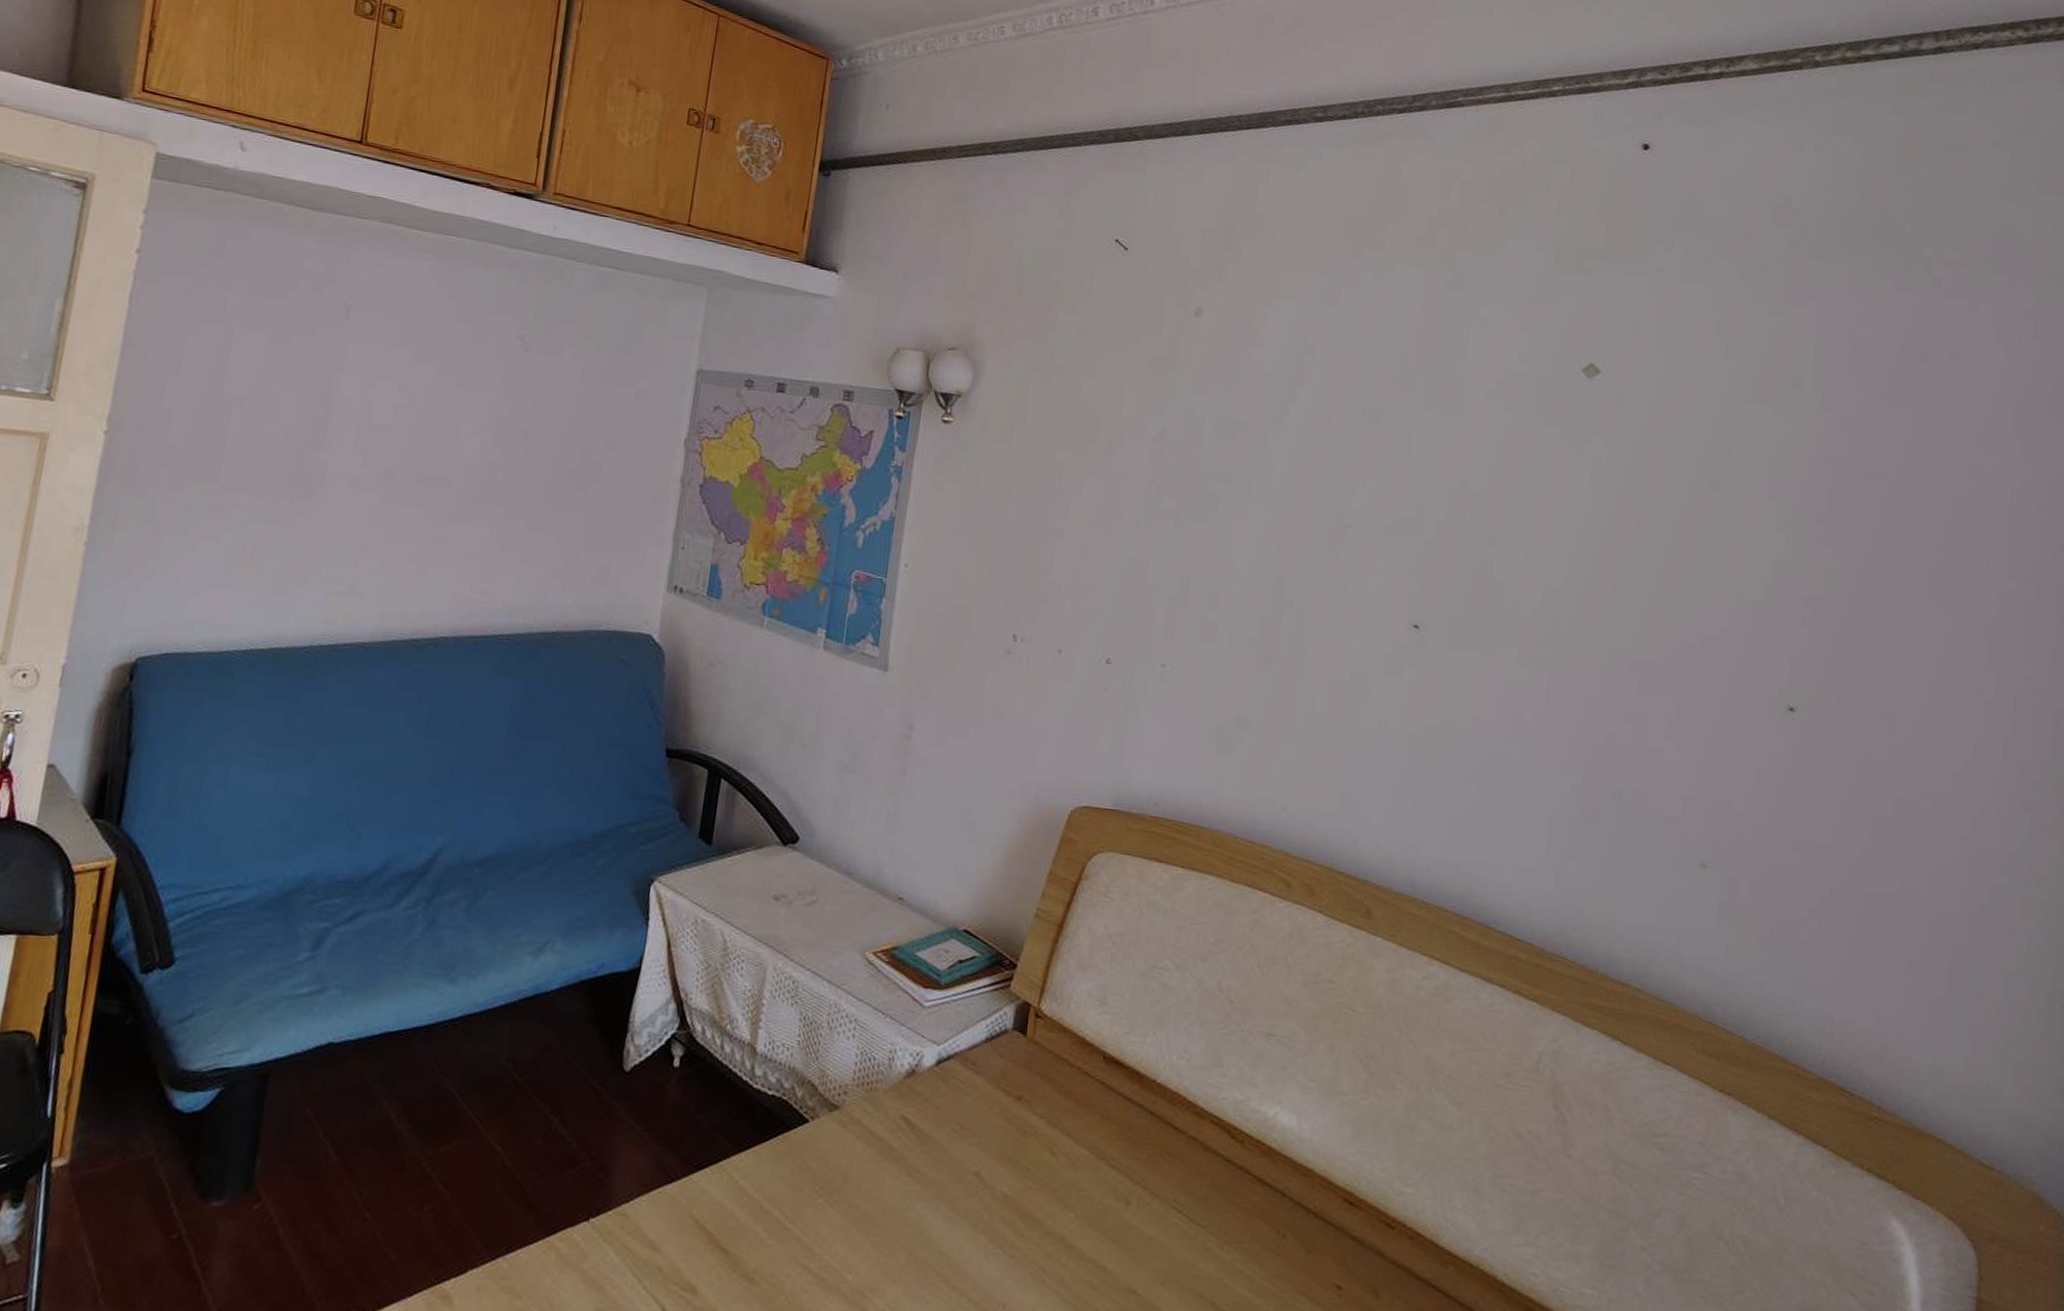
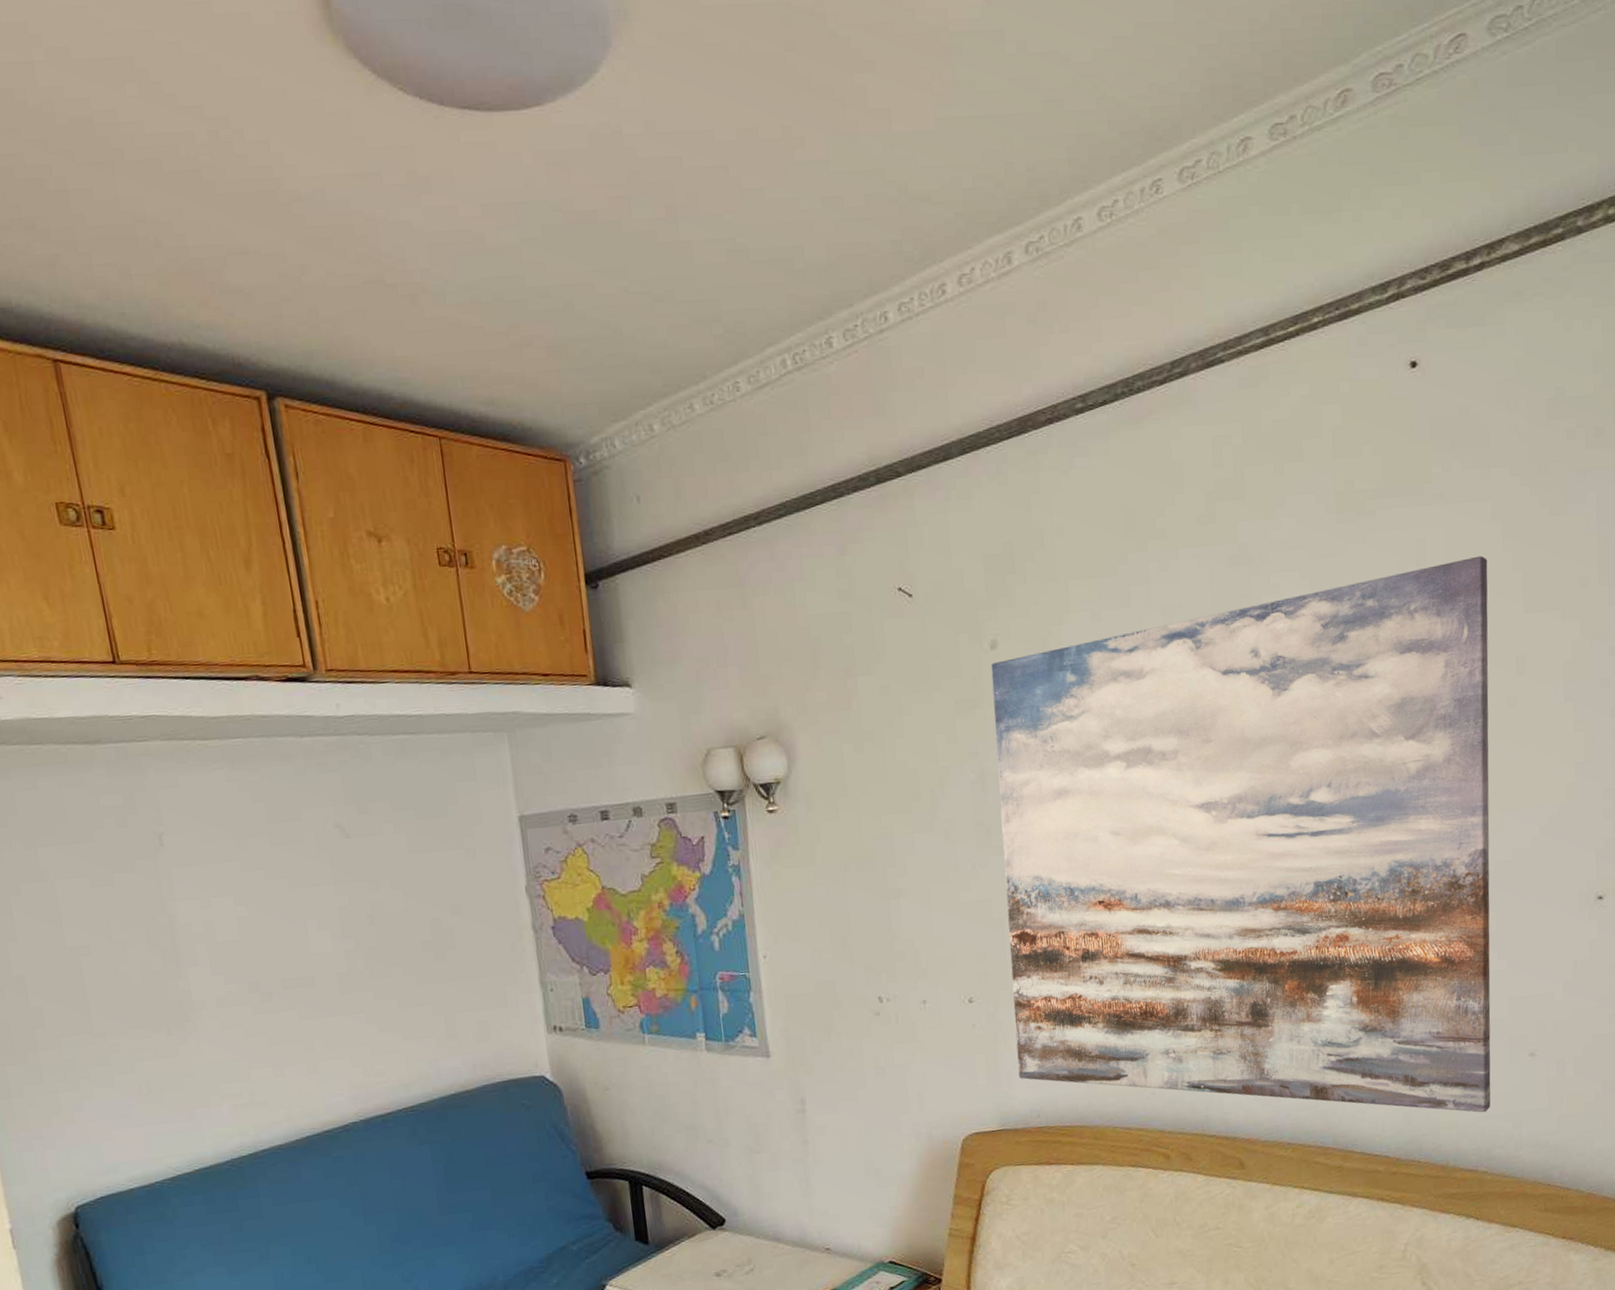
wall art: none [1144,329,1701,920] -> present [991,555,1491,1113]

